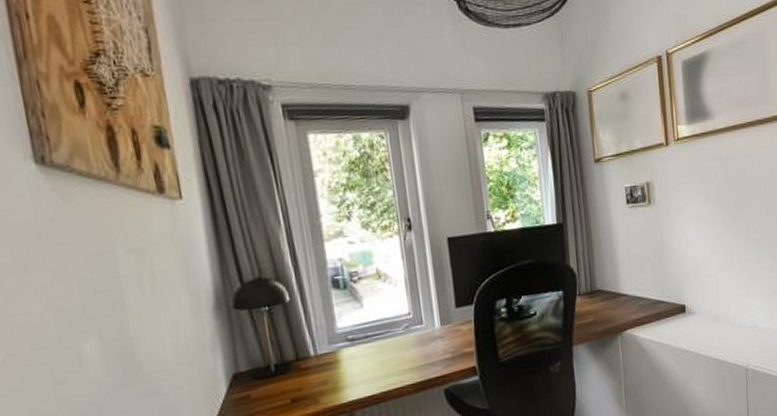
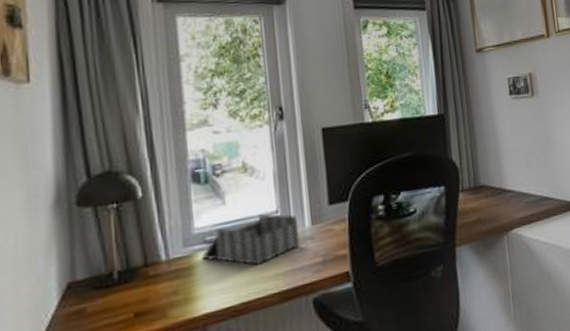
desk organizer: none [345,315,431,360] -> present [202,213,300,265]

